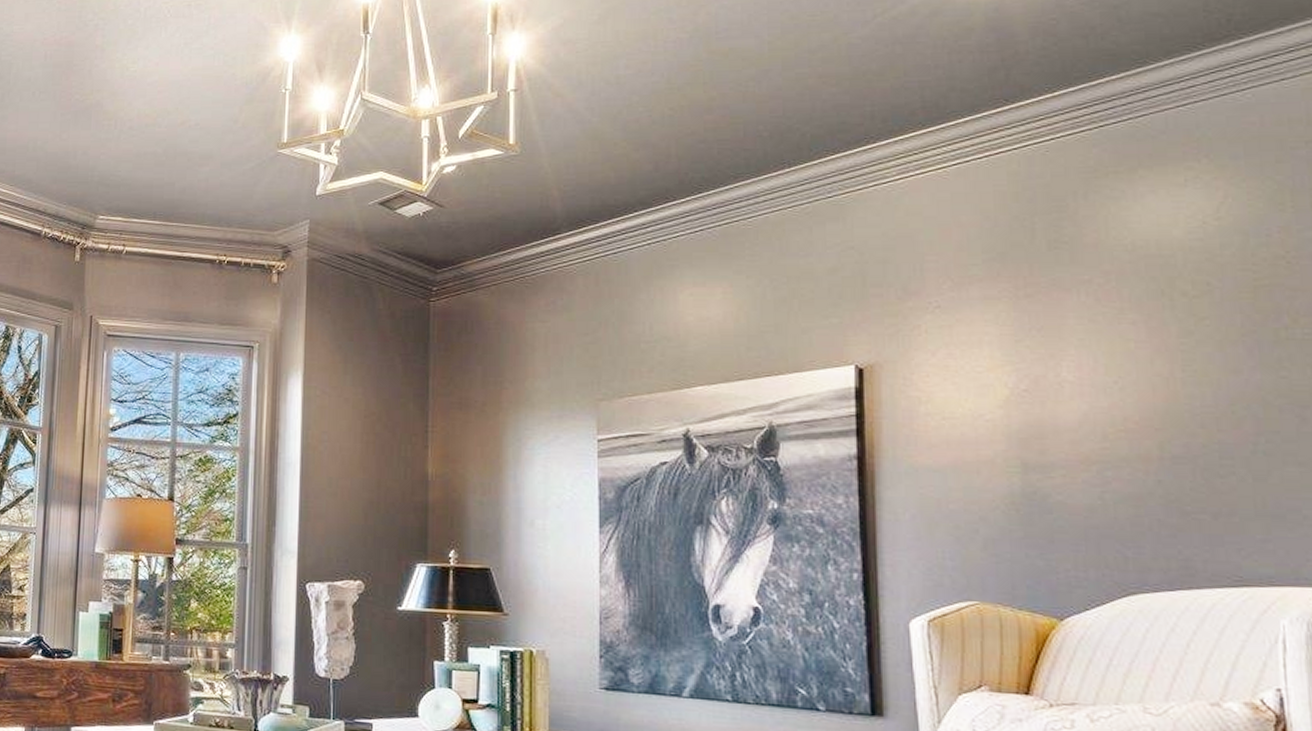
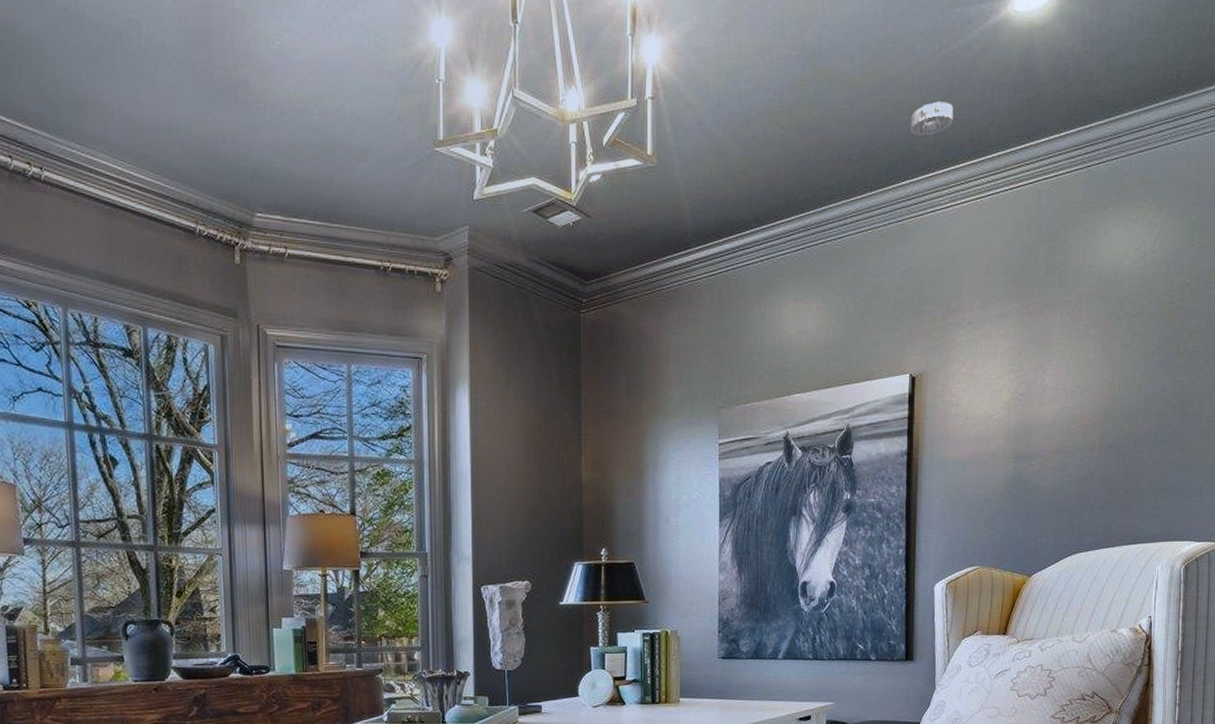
smoke detector: none [839,70,897,107] -> present [911,101,954,136]

